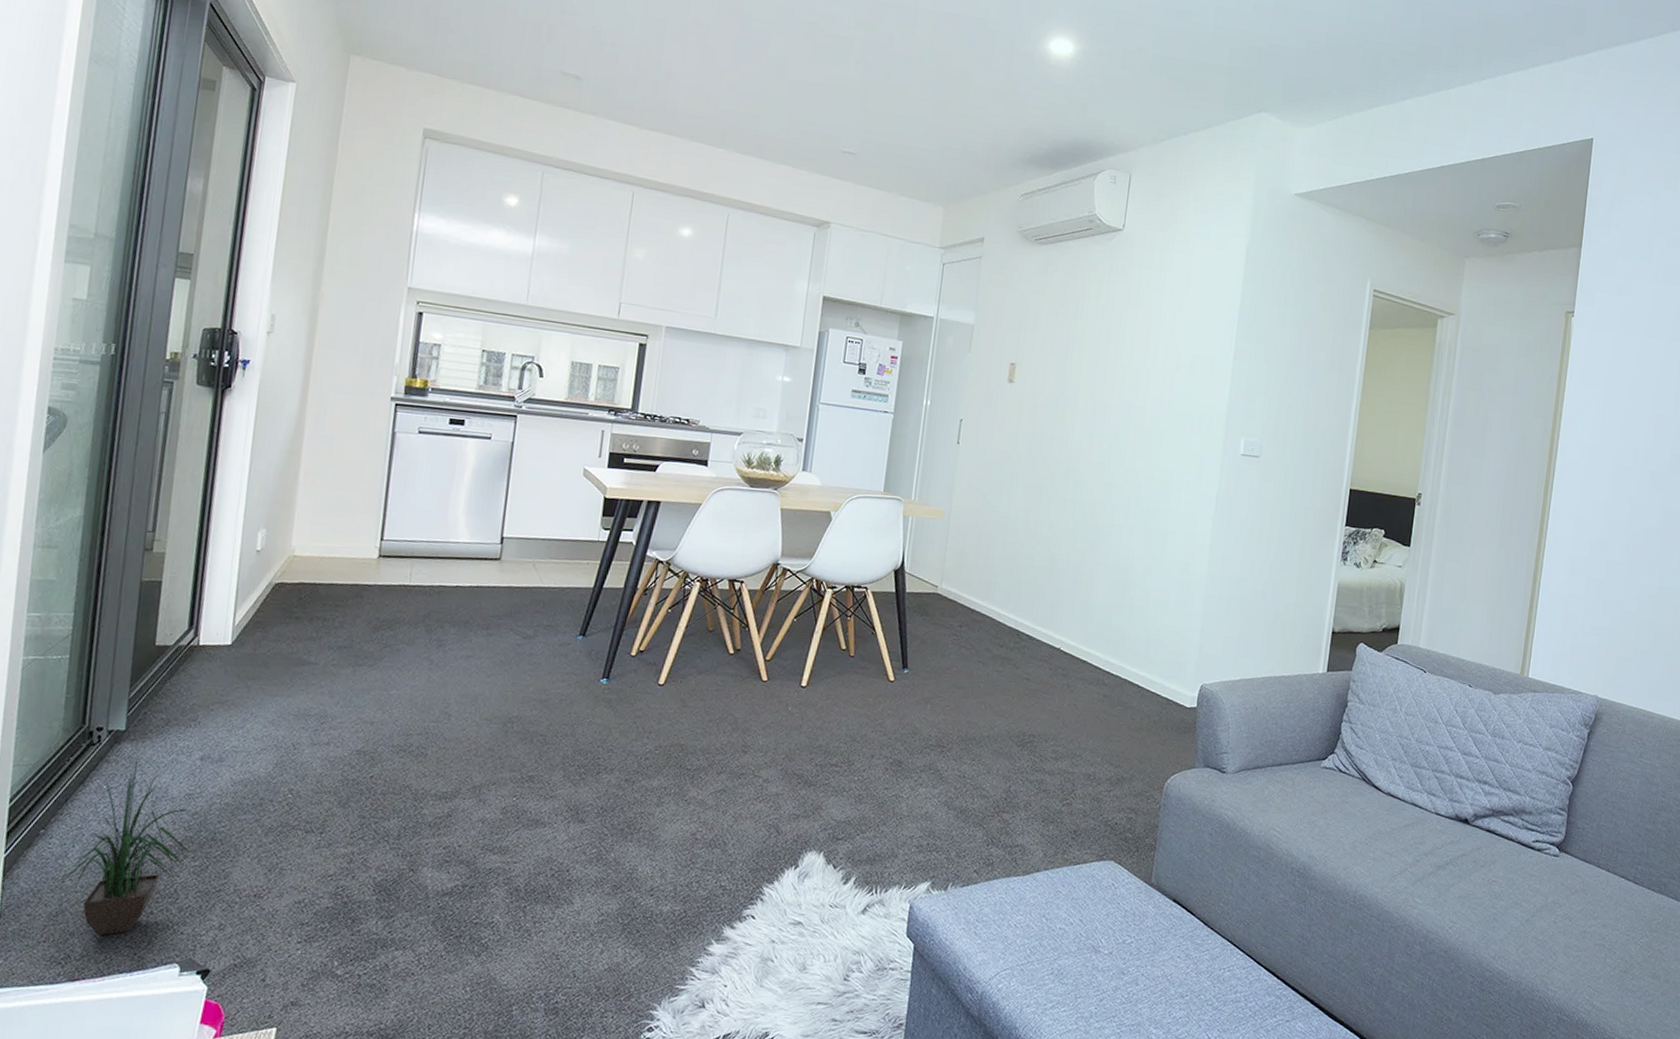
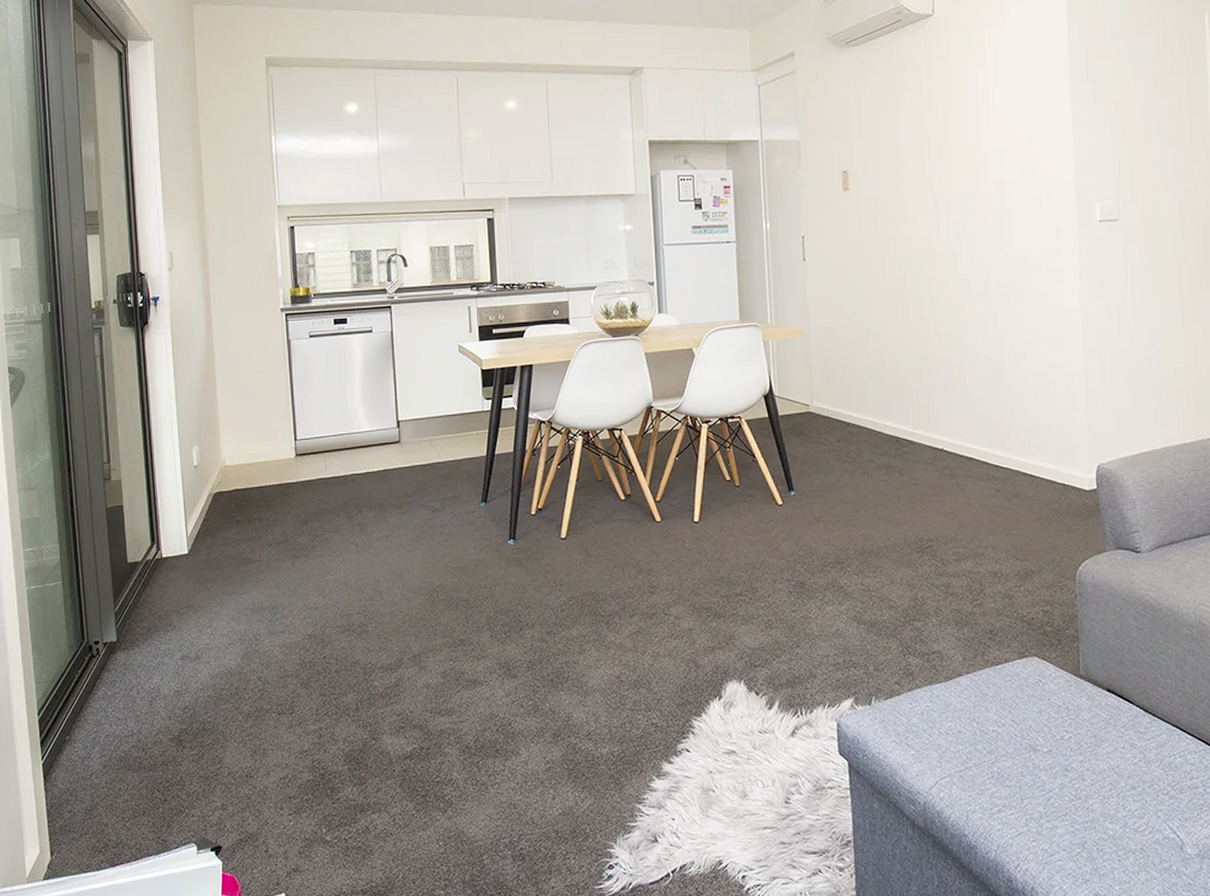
potted plant: present [54,759,192,936] -> none [86,665,188,825]

